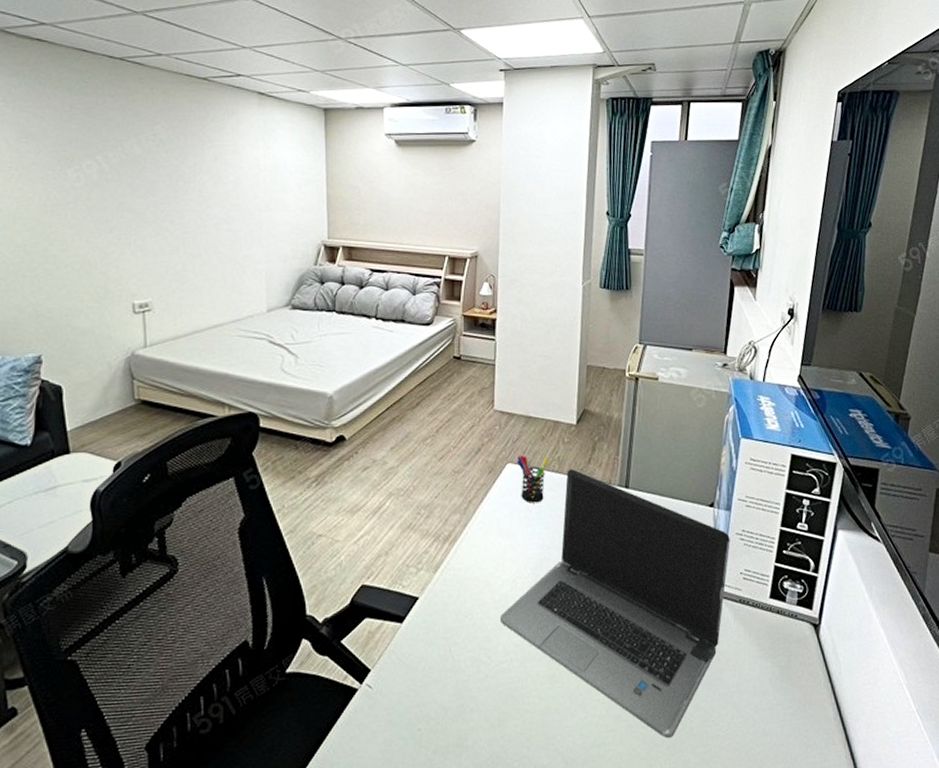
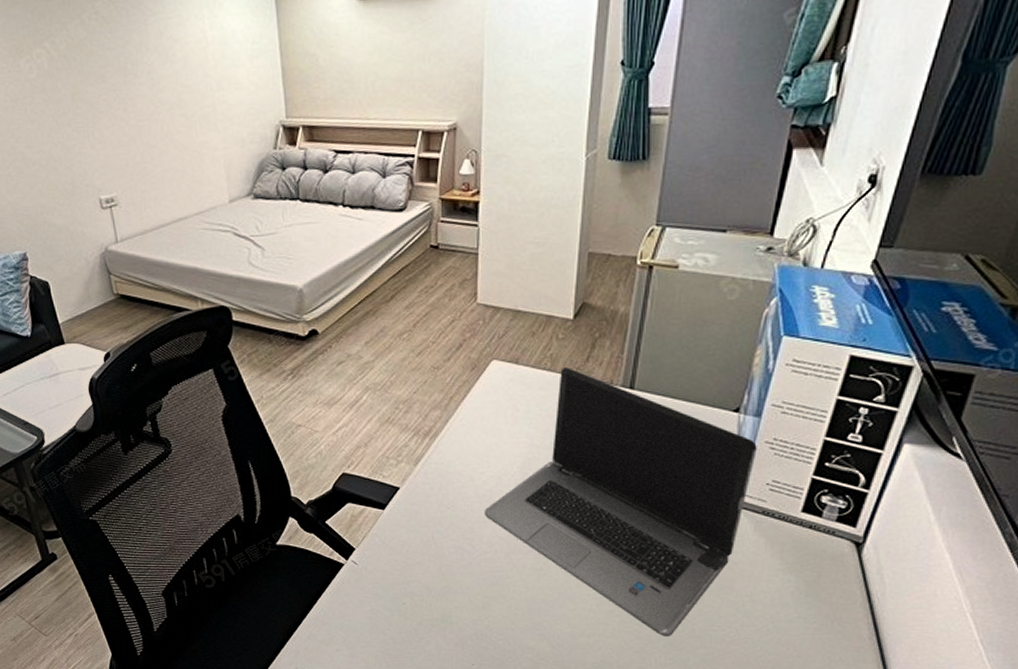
pen holder: present [517,455,549,503] -> none [504,352,540,402]

